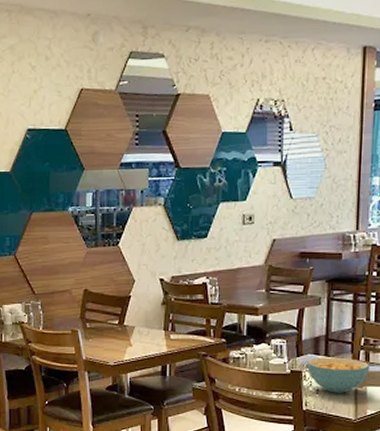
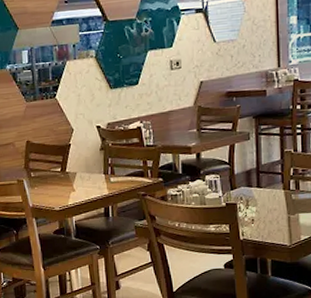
cereal bowl: present [307,357,370,393] -> none [241,188,301,222]

